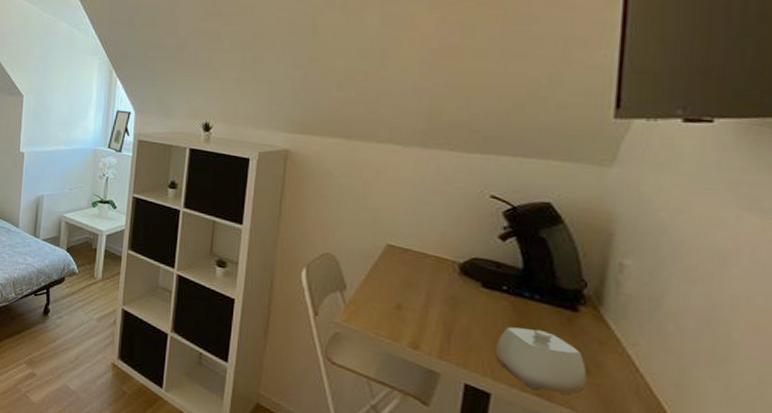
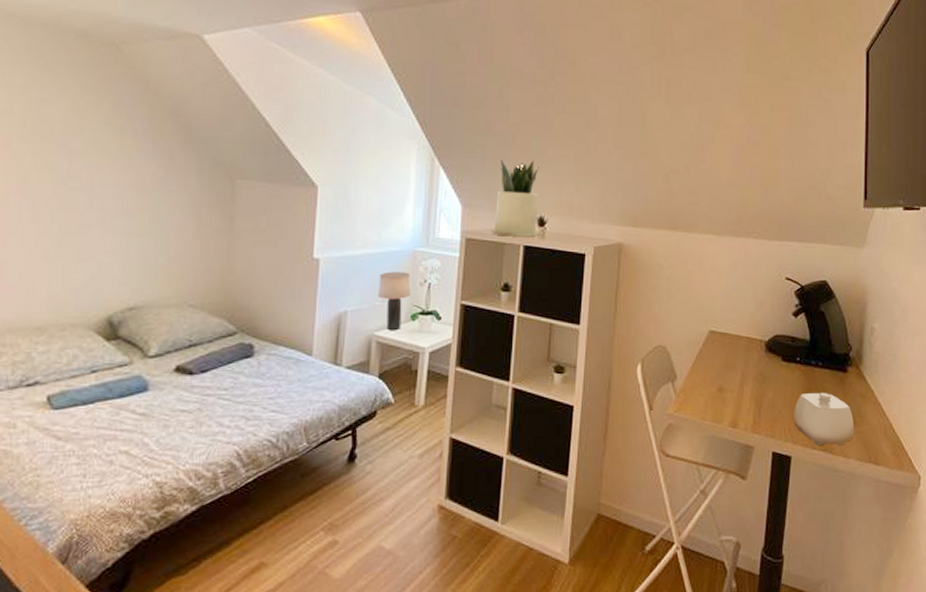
table lamp: none [66,165,93,215] -> present [377,272,411,331]
picture frame: present [107,110,132,153] -> none [429,204,458,254]
planter: none [160,71,205,141] -> present [490,160,540,237]

